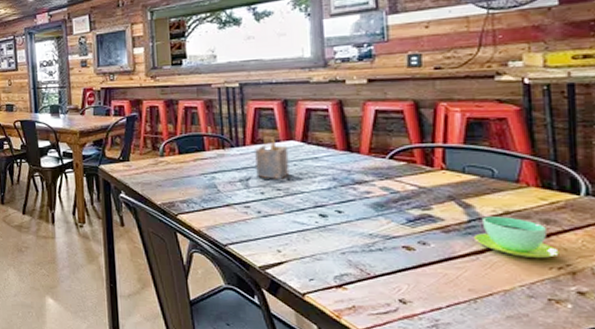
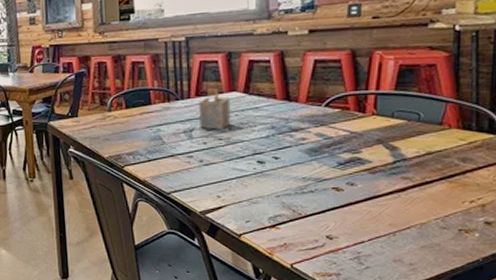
cup: present [473,216,560,259] -> none [396,157,473,194]

